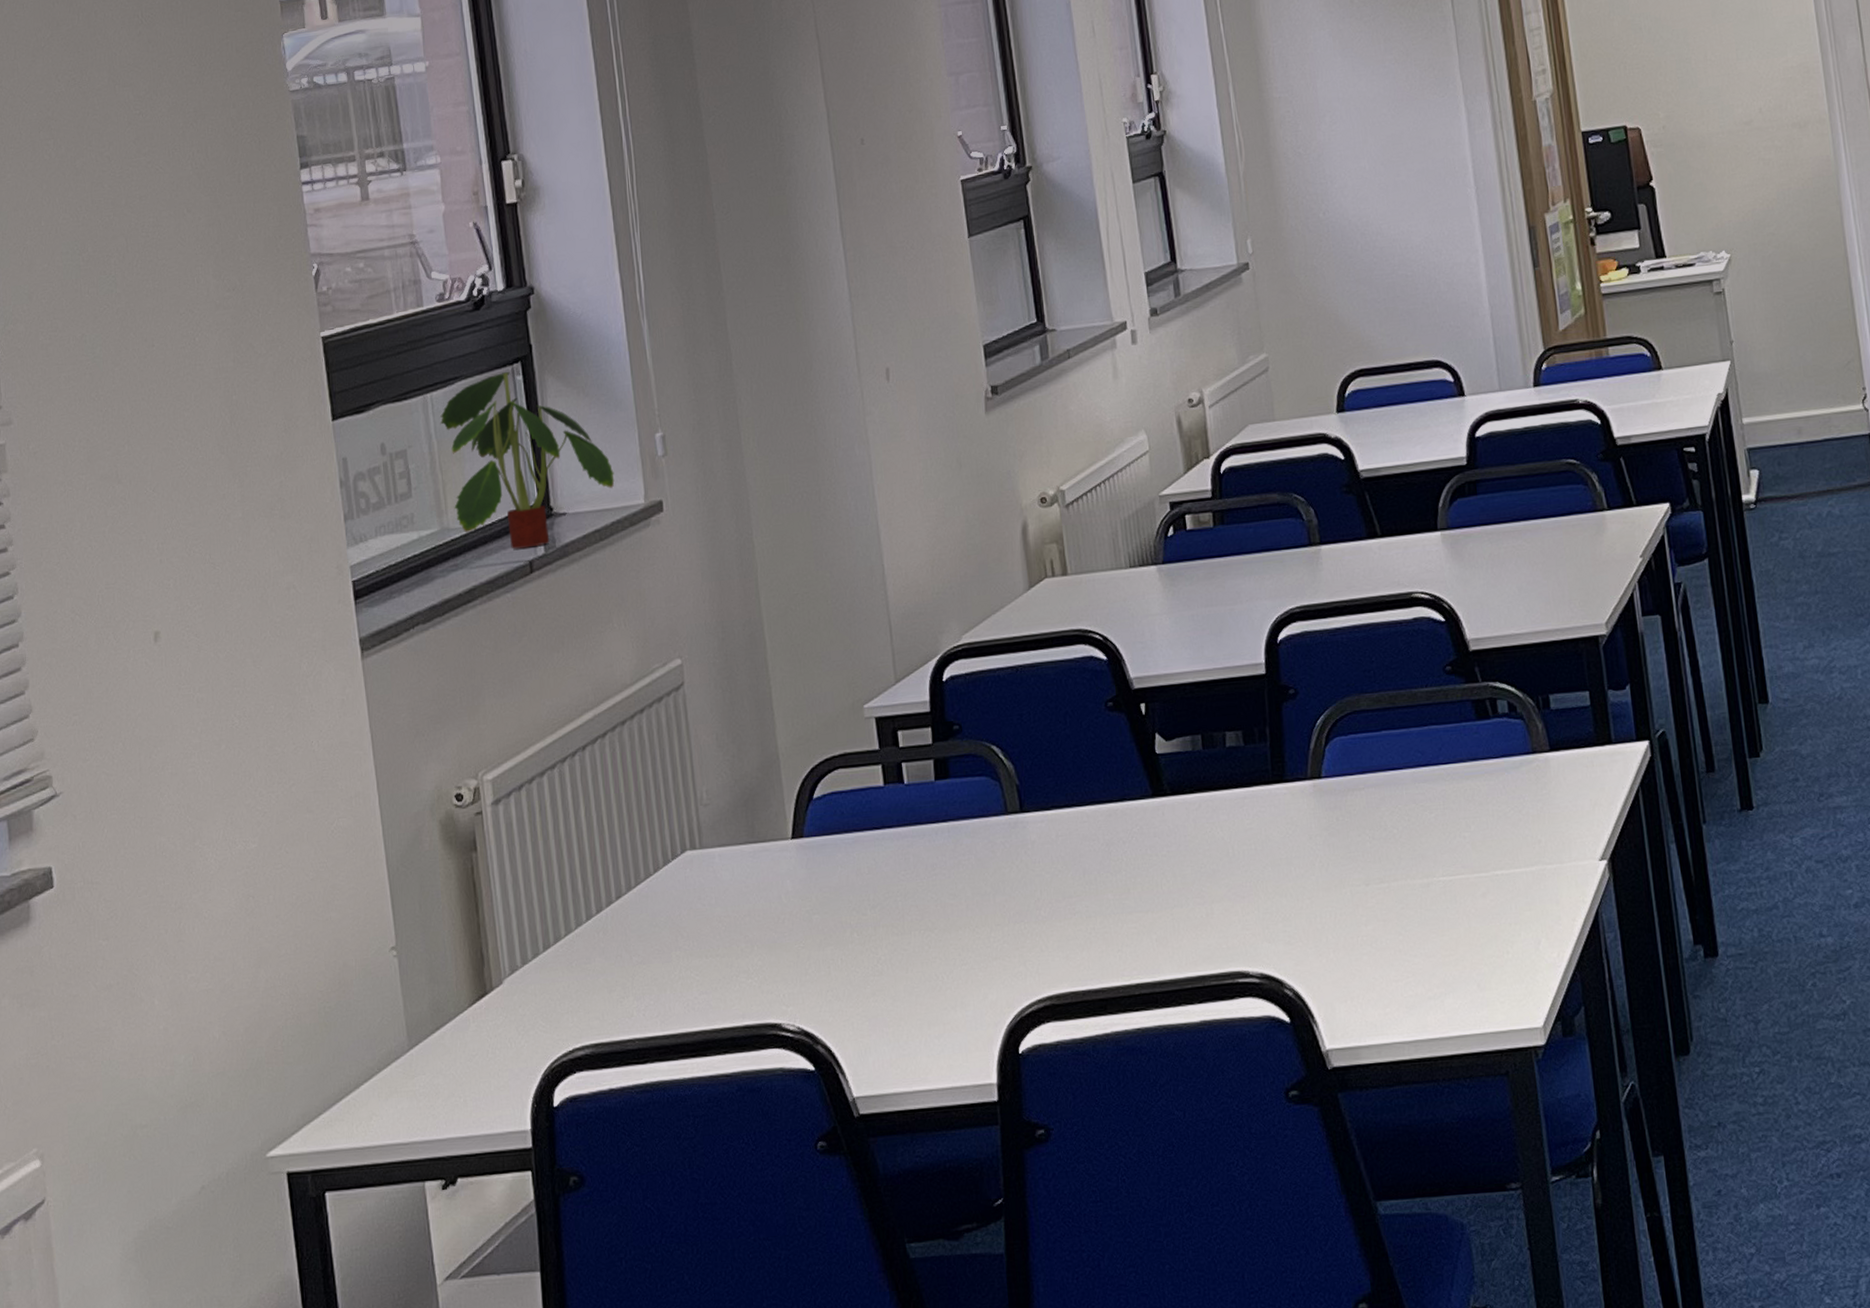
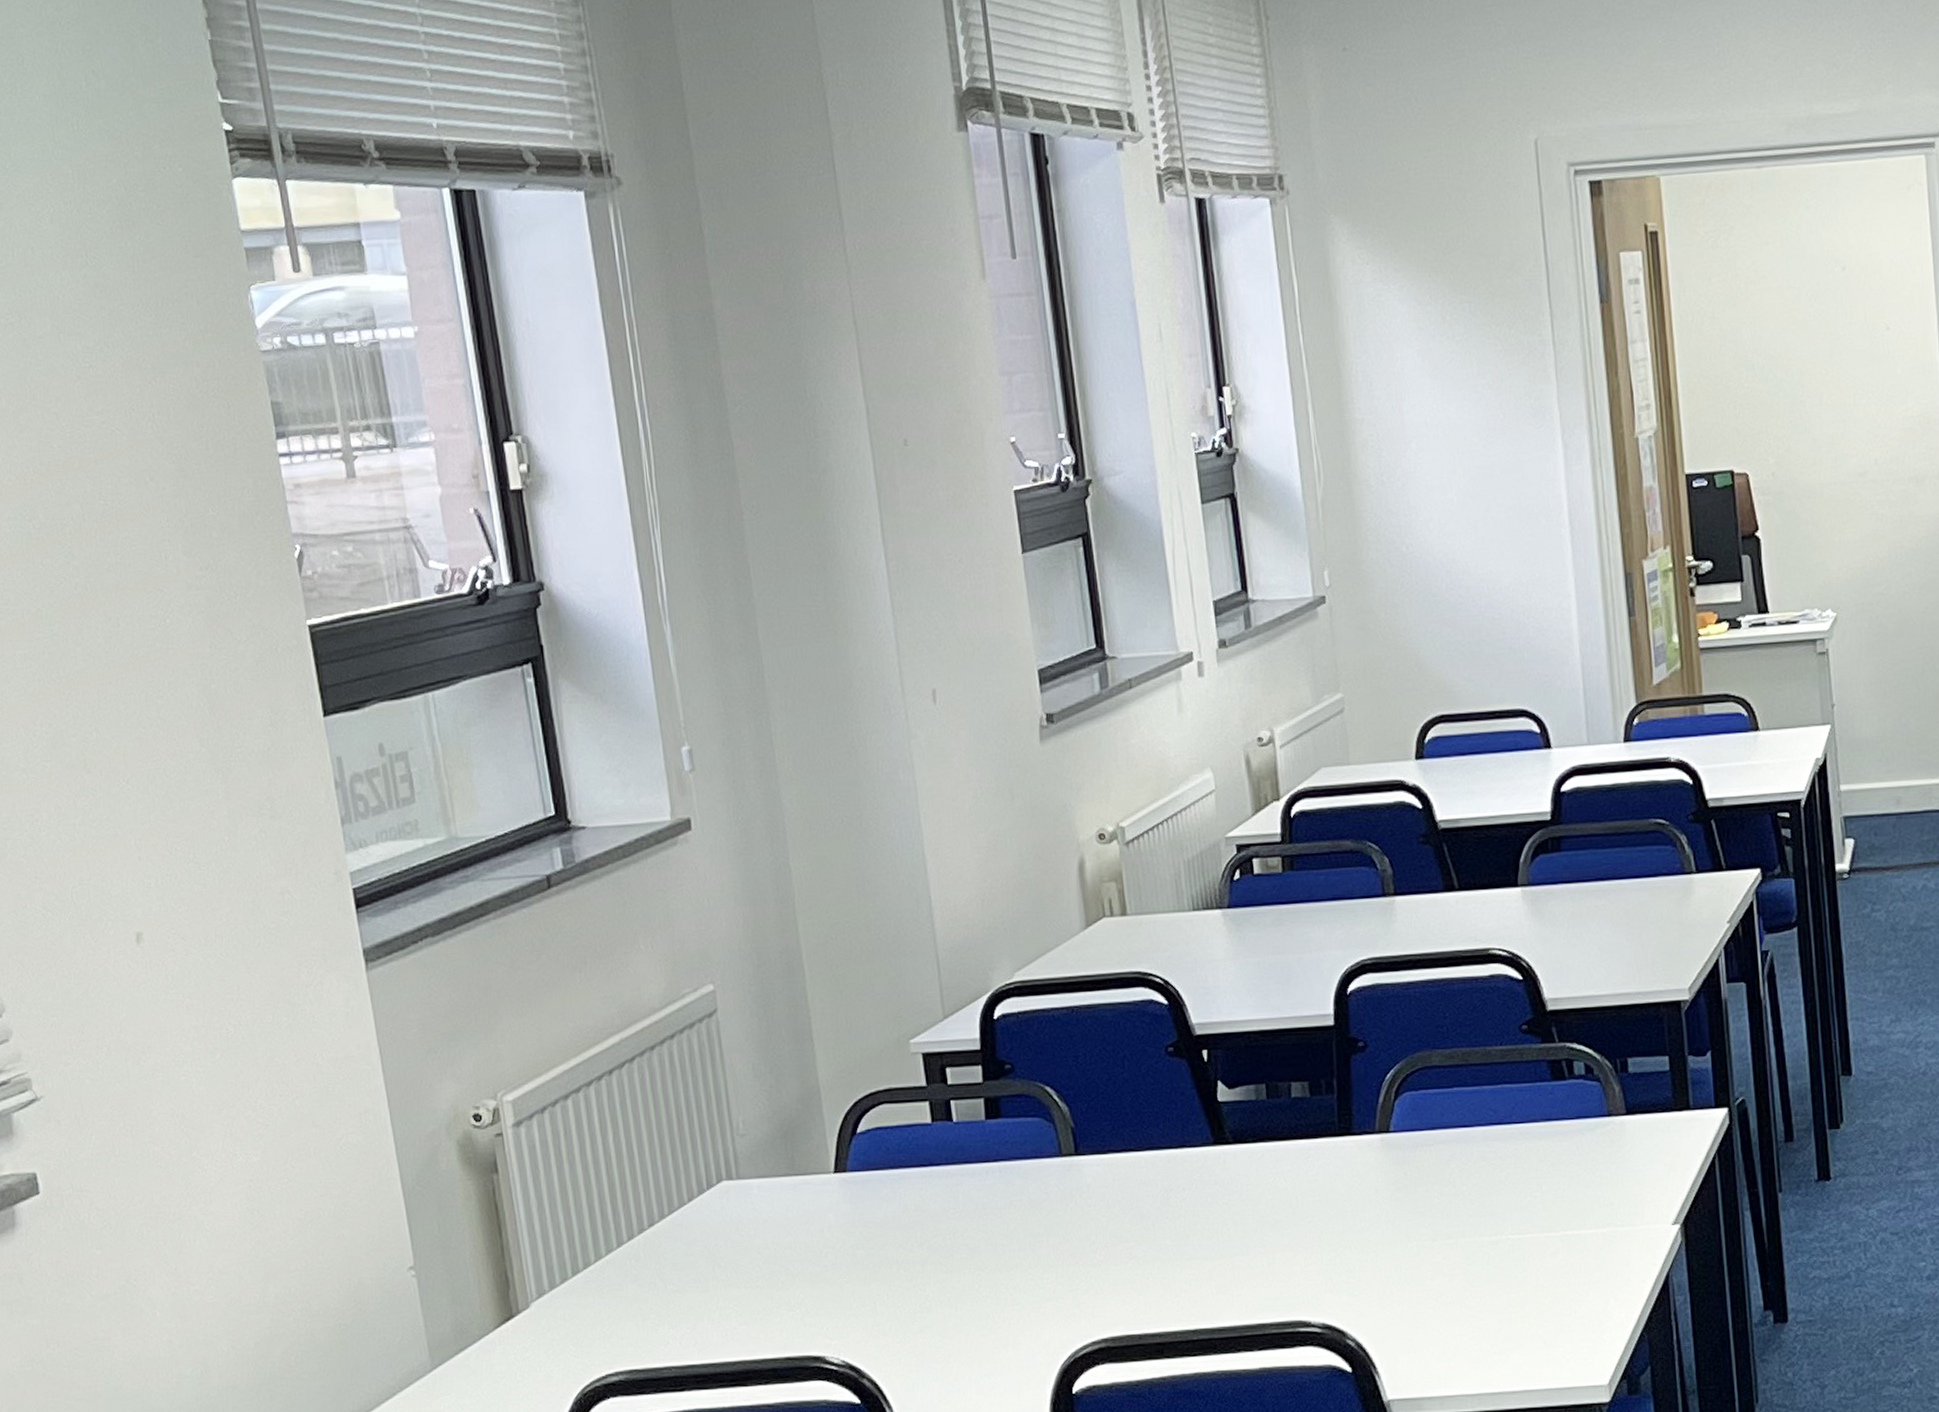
plant: present [440,372,615,549] -> none [443,673,638,863]

